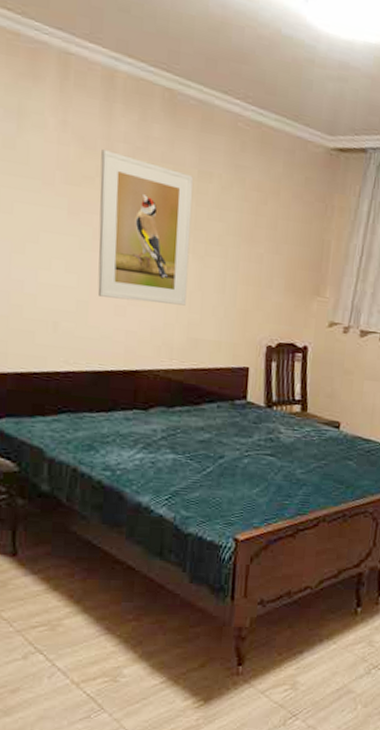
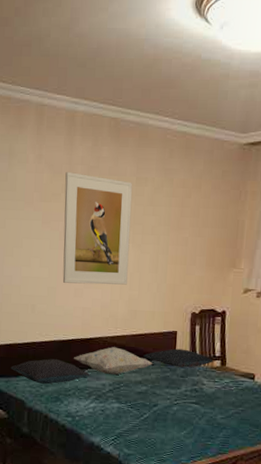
pillow: none [22,394,136,428] -> present [10,359,90,384]
decorative pillow: none [114,382,219,419] -> present [74,347,153,375]
pillow: none [206,388,293,413] -> present [143,348,213,368]

